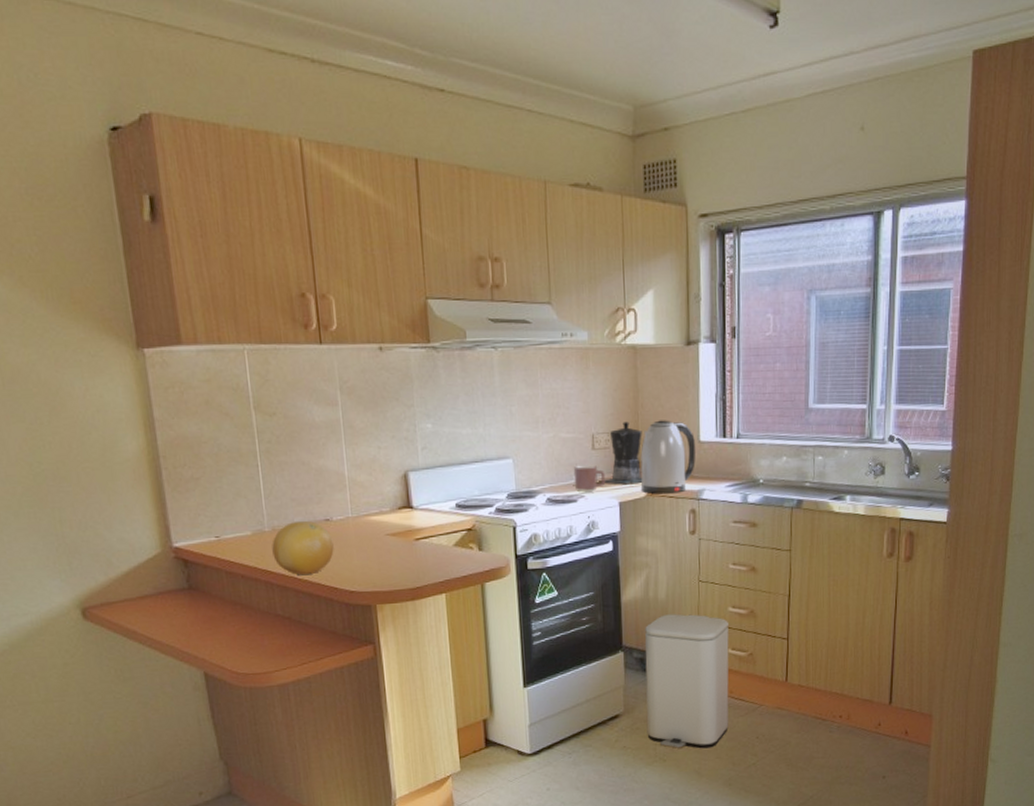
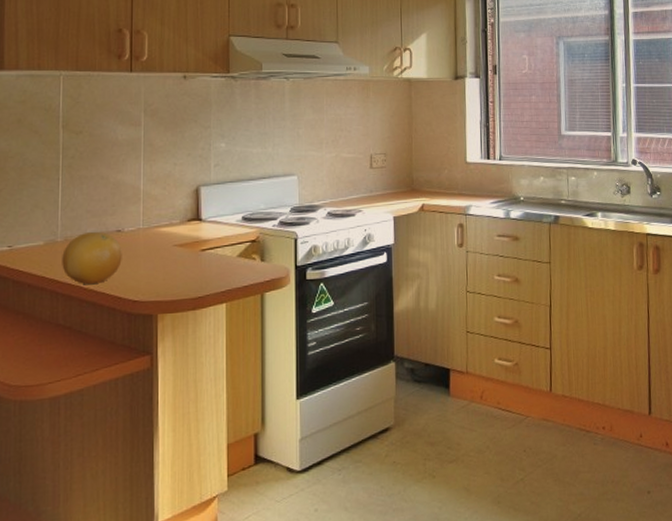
mug: present [573,464,606,493] -> none [352,182,382,208]
coffee maker: present [604,421,643,485] -> none [380,144,416,201]
kettle: present [640,420,696,494] -> none [413,143,463,210]
pedal bin: present [645,614,729,749] -> none [415,323,497,464]

